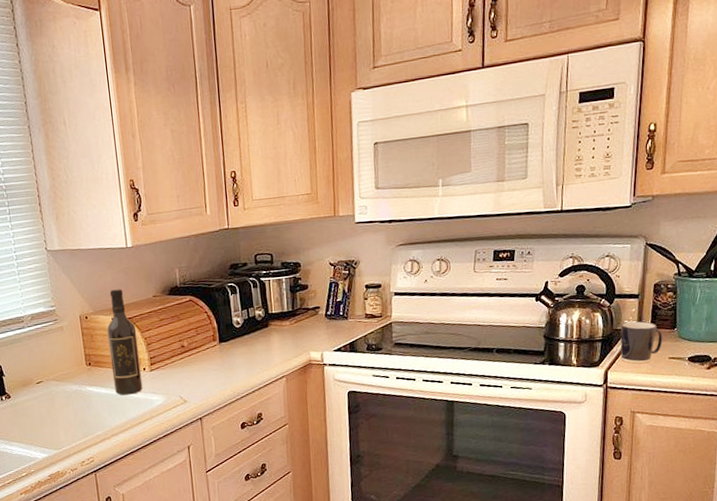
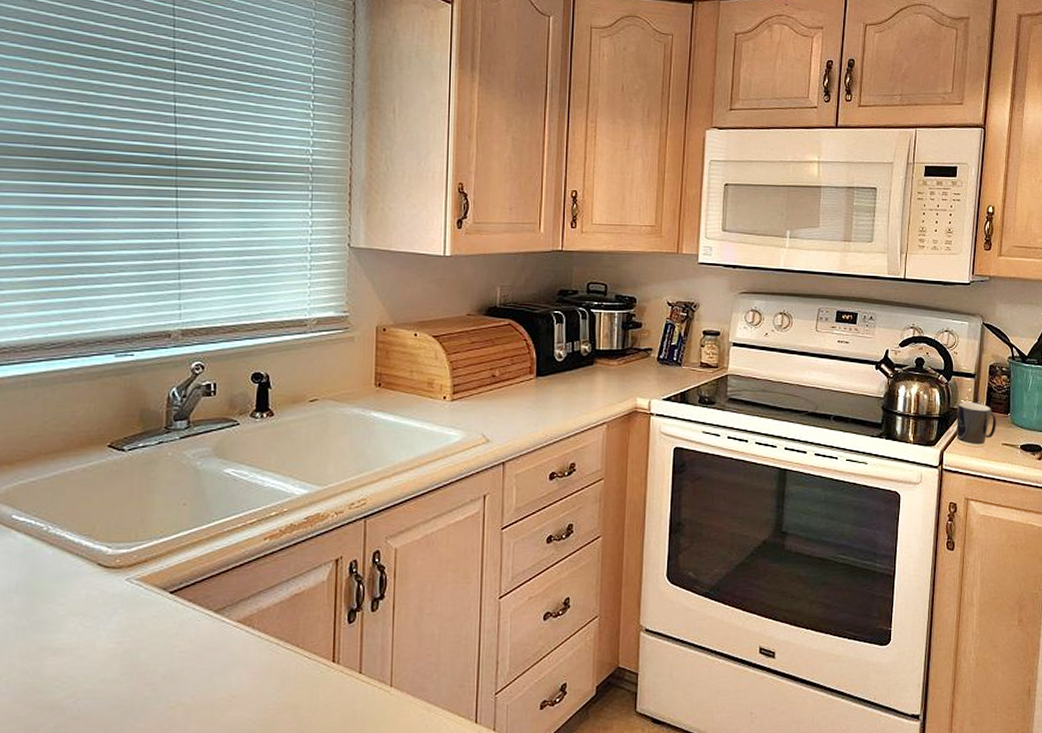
wine bottle: present [107,289,143,396] -> none [405,301,442,427]

